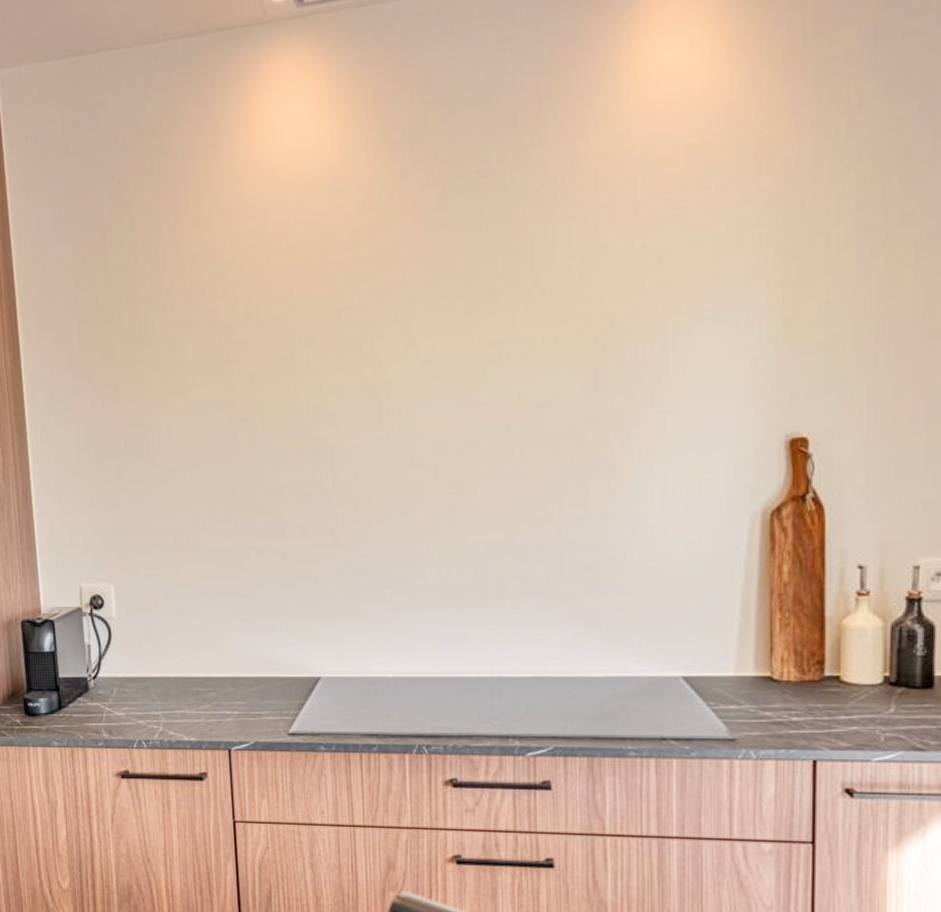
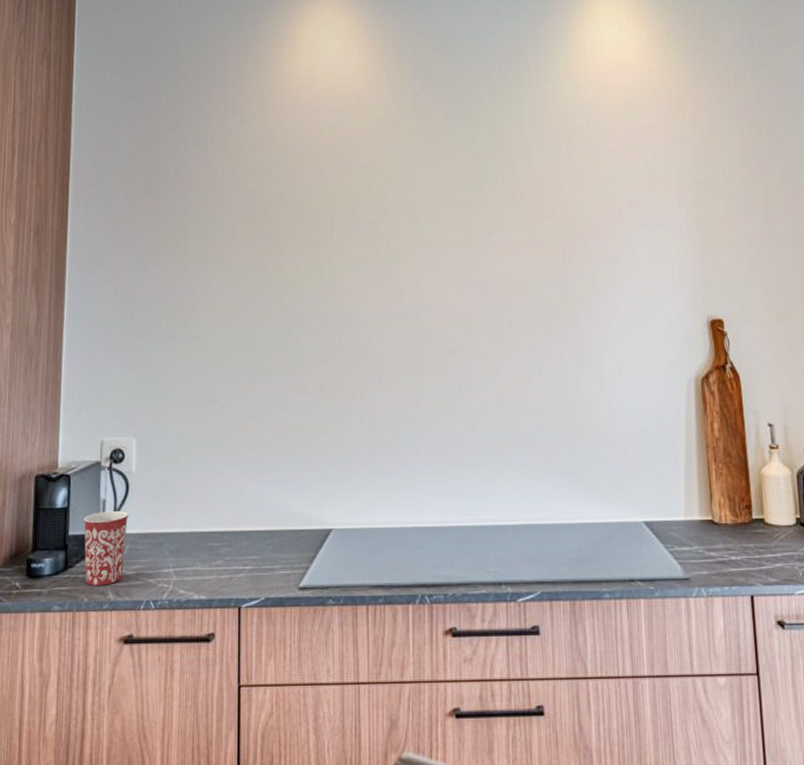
mug: none [71,656,114,725] -> present [83,511,129,586]

